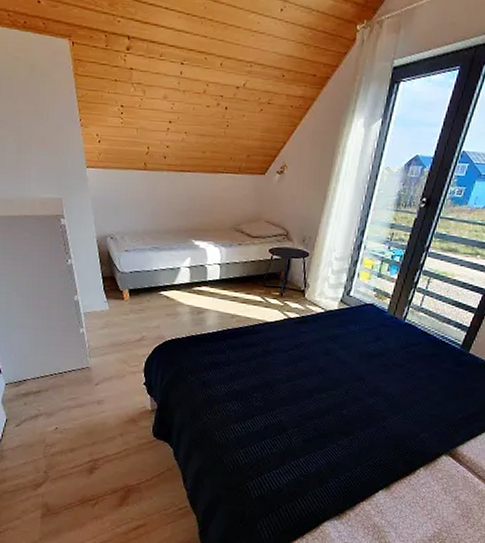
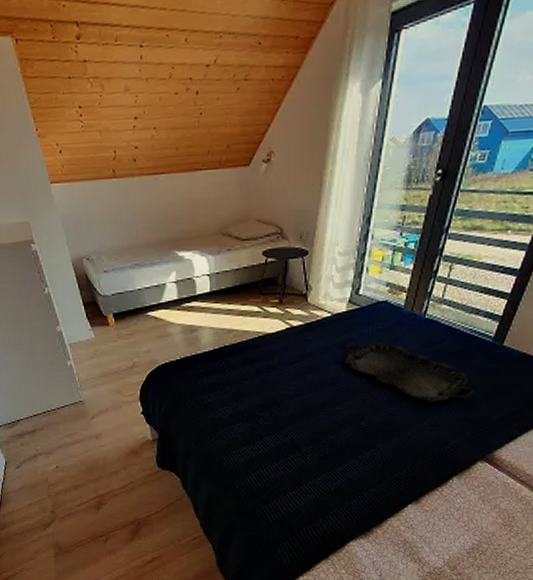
serving tray: none [332,337,445,399] -> present [343,341,477,404]

